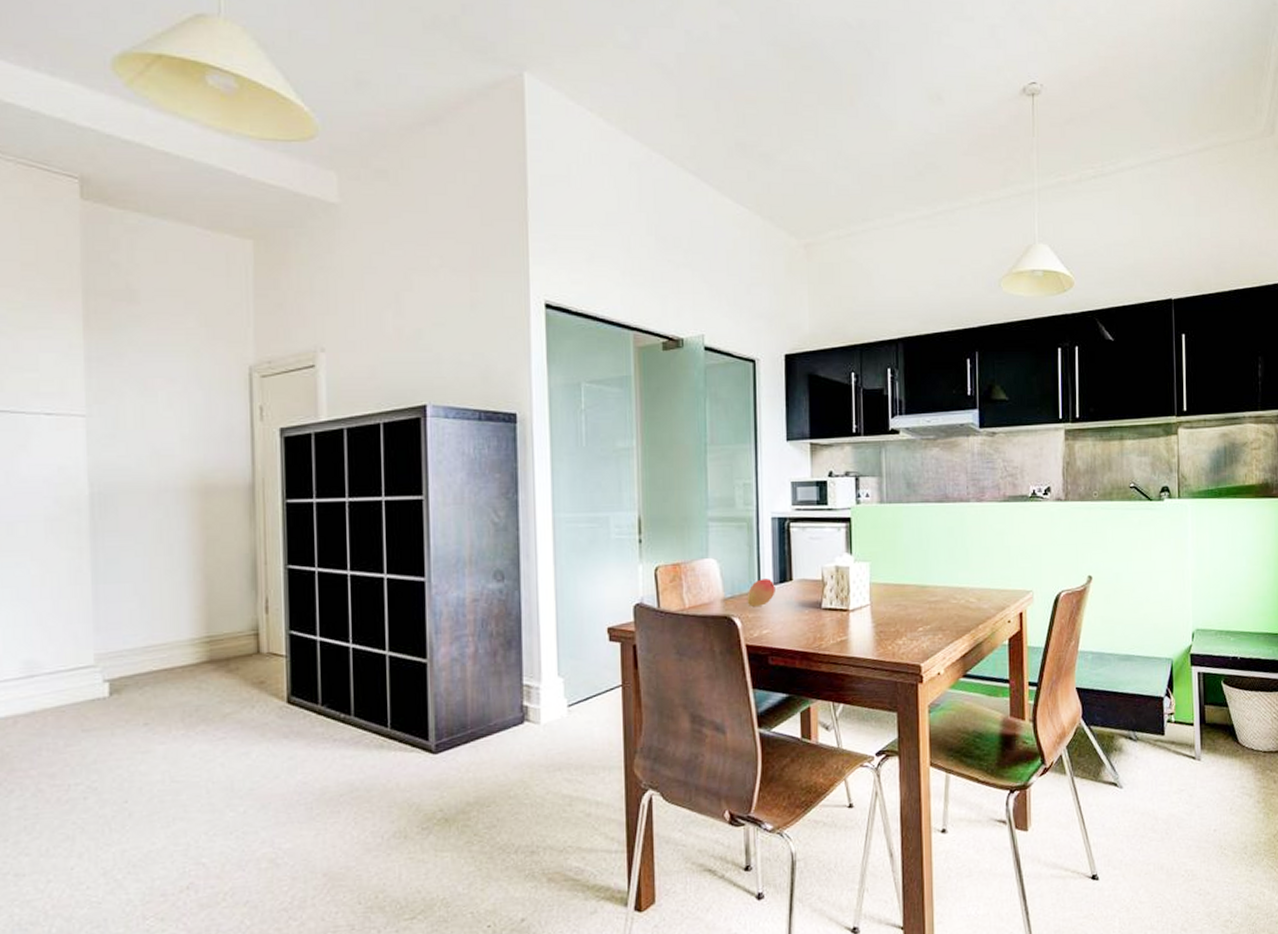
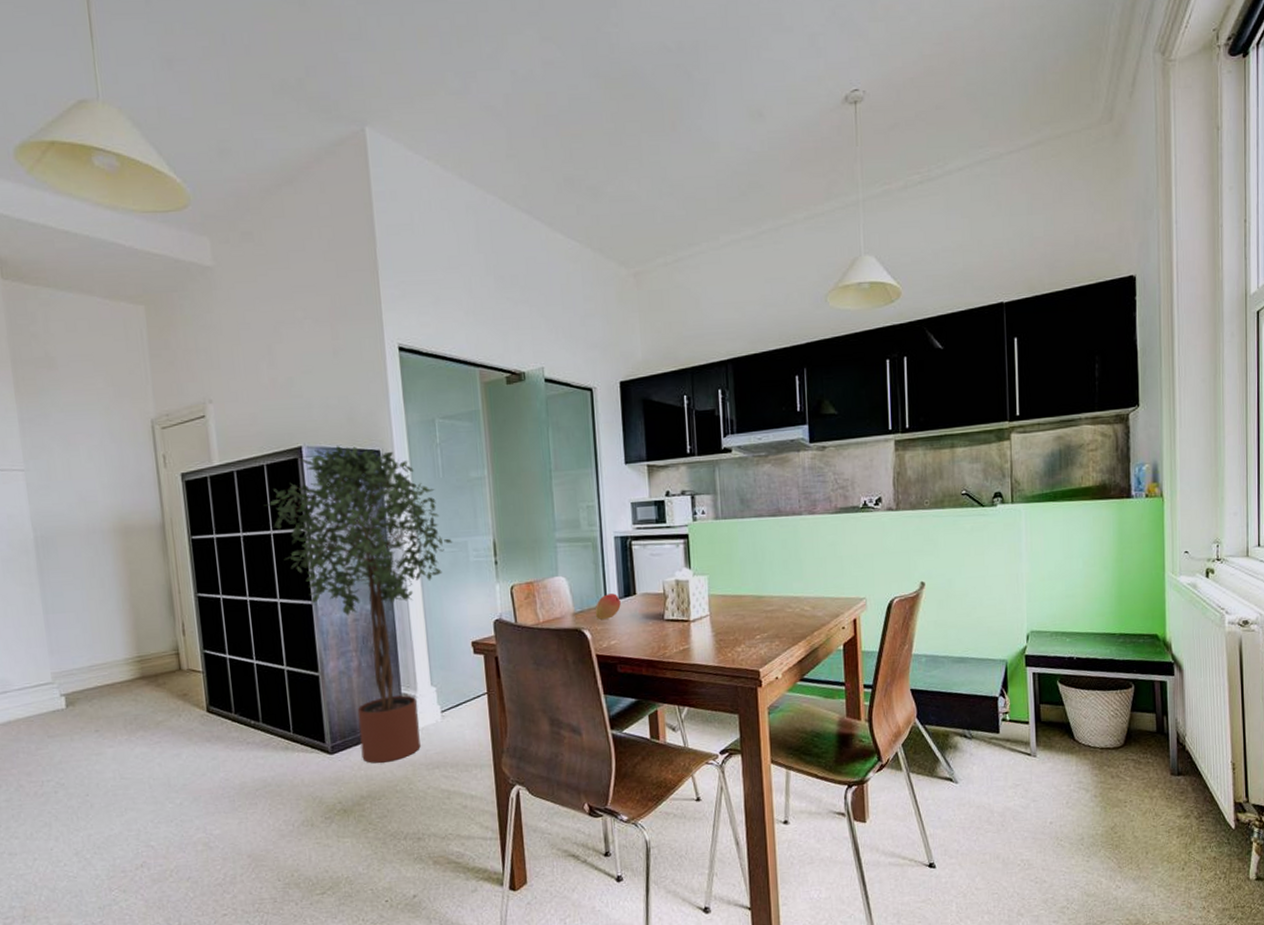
potted tree: none [377,405,593,765] -> present [264,445,453,763]

